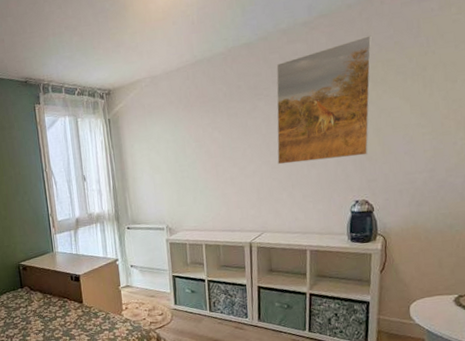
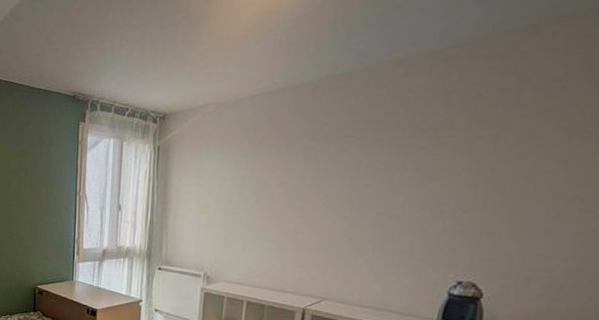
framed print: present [276,35,372,165] -> none [359,75,528,227]

